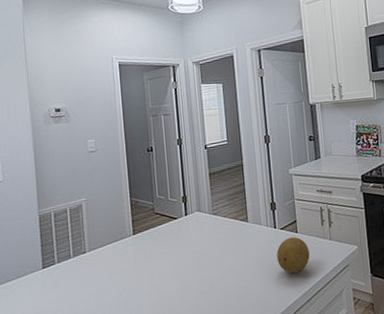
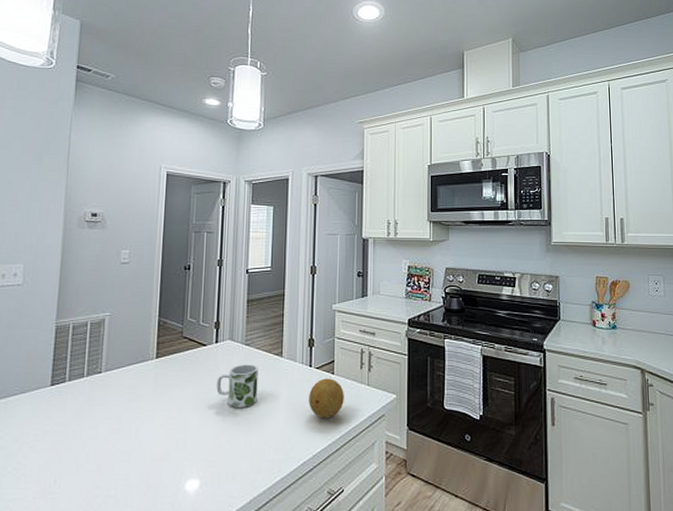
mug: none [191,231,230,272] -> present [216,364,258,408]

